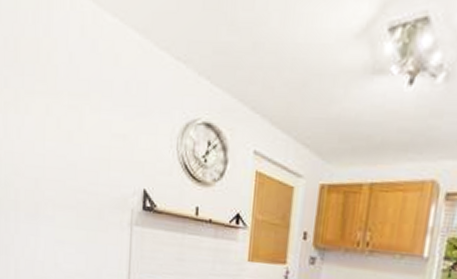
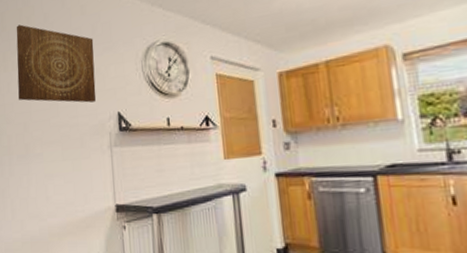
wall art: none [31,59,126,172] -> present [16,24,97,103]

